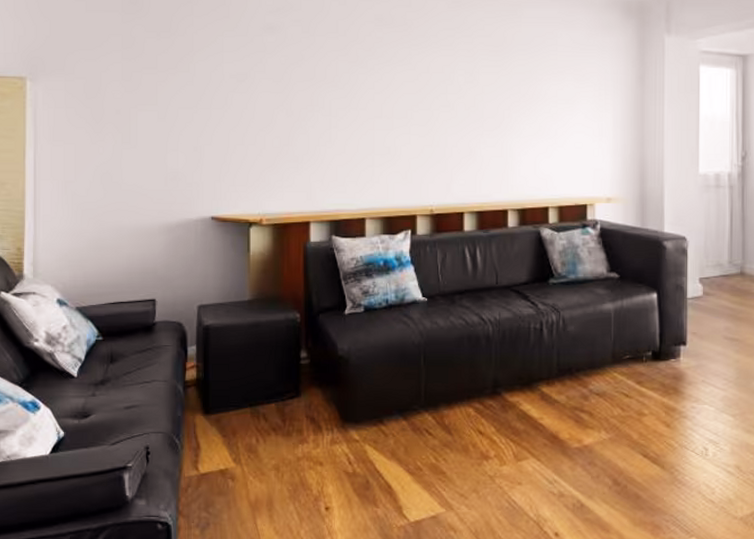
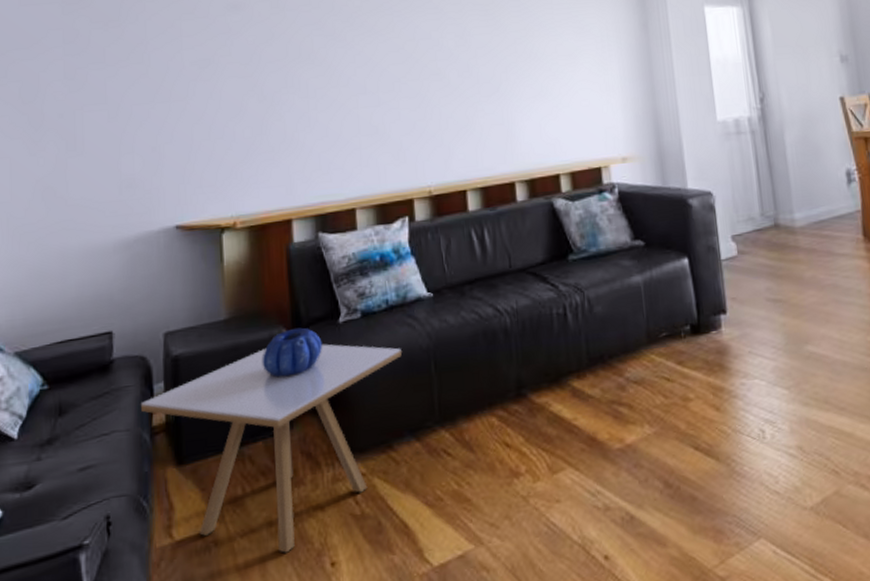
side table: none [177,327,396,495] -> present [141,344,402,553]
decorative bowl: none [278,314,330,354] -> present [262,327,323,378]

